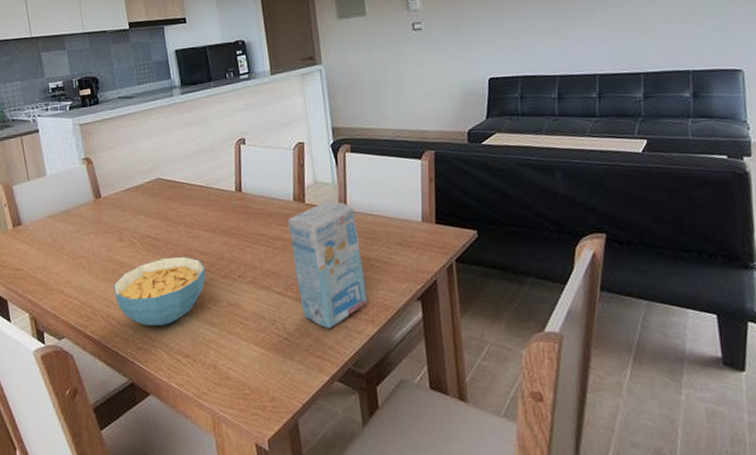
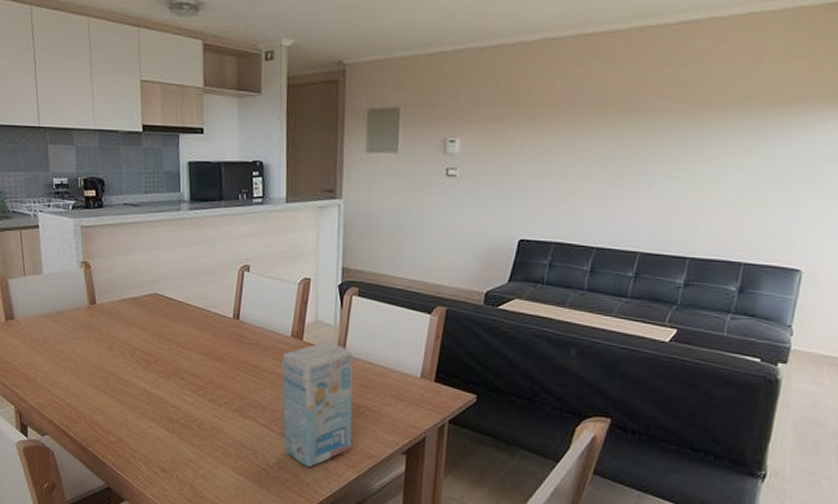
cereal bowl: present [113,256,206,327] -> none [99,373,193,439]

